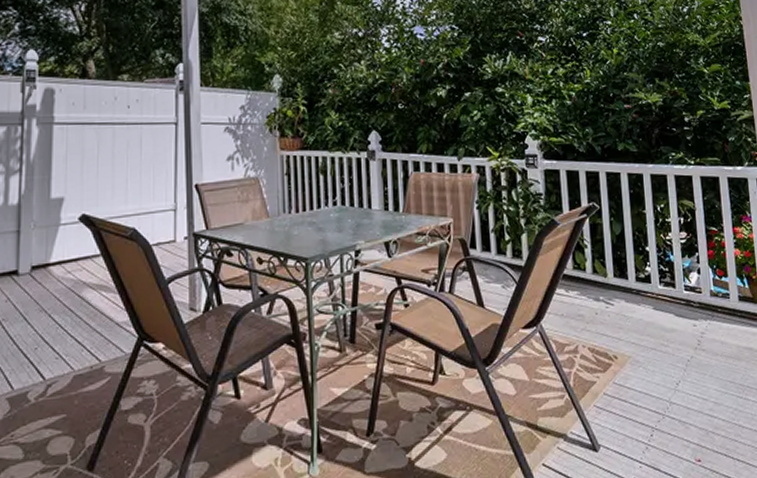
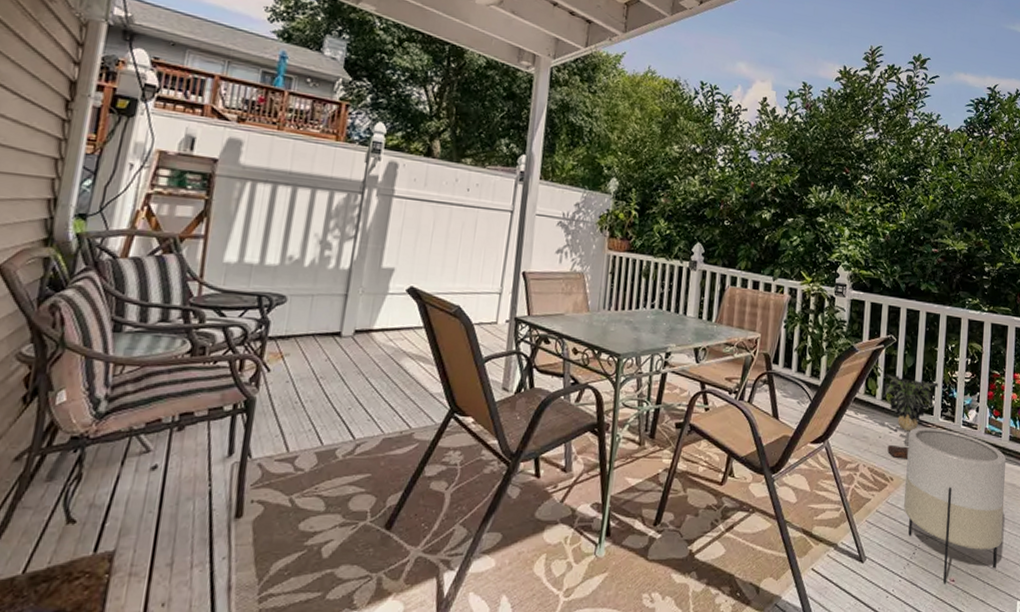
decorative plant: none [592,244,652,335] -> present [883,373,938,459]
planter: none [627,296,747,466] -> present [903,427,1006,584]

